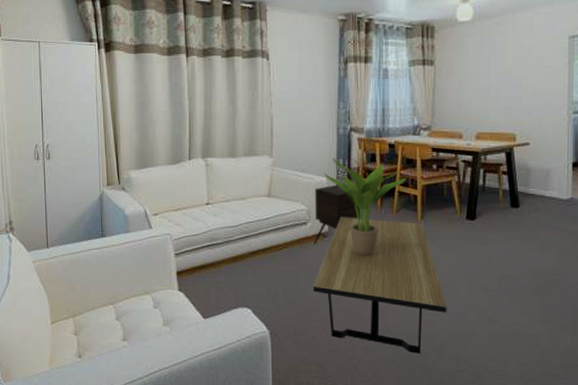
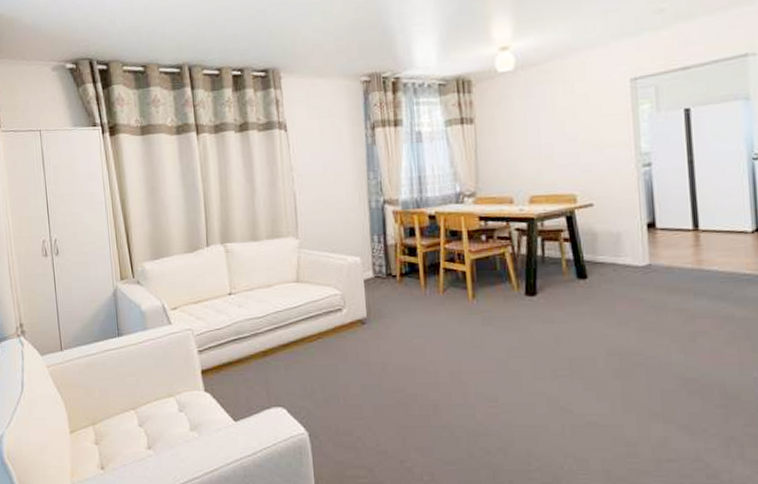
coffee table: present [313,217,447,354] -> none [353,300,511,453]
side table: present [314,184,361,245] -> none [348,264,403,333]
potted plant: present [324,158,406,256] -> none [357,235,451,343]

